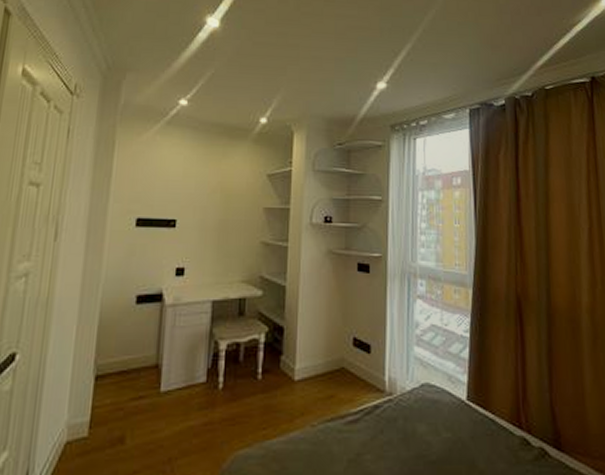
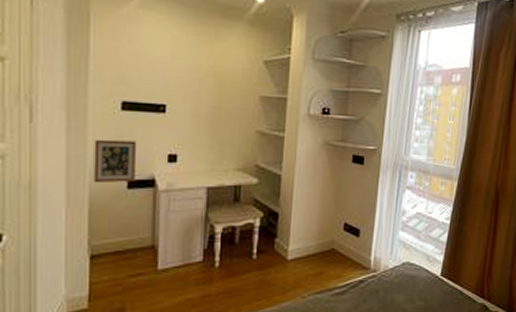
picture frame: none [105,255,148,299] -> present [94,139,137,184]

